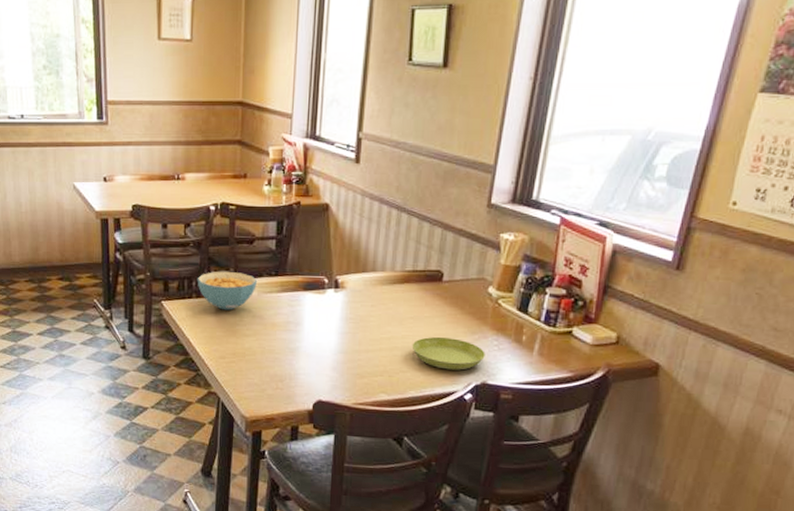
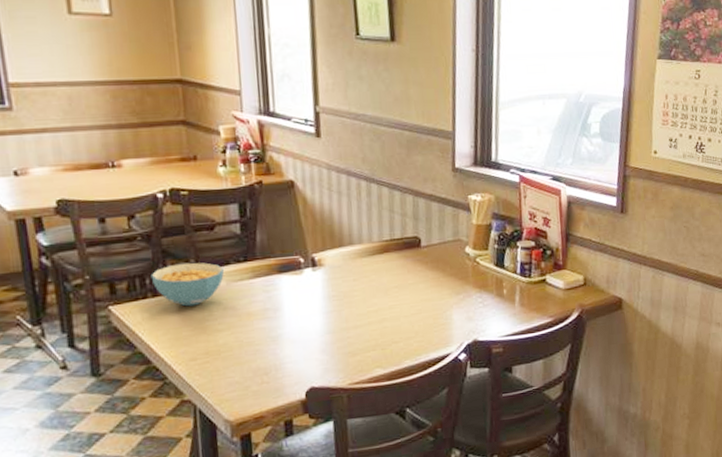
saucer: present [412,336,485,370] -> none [400,301,472,334]

